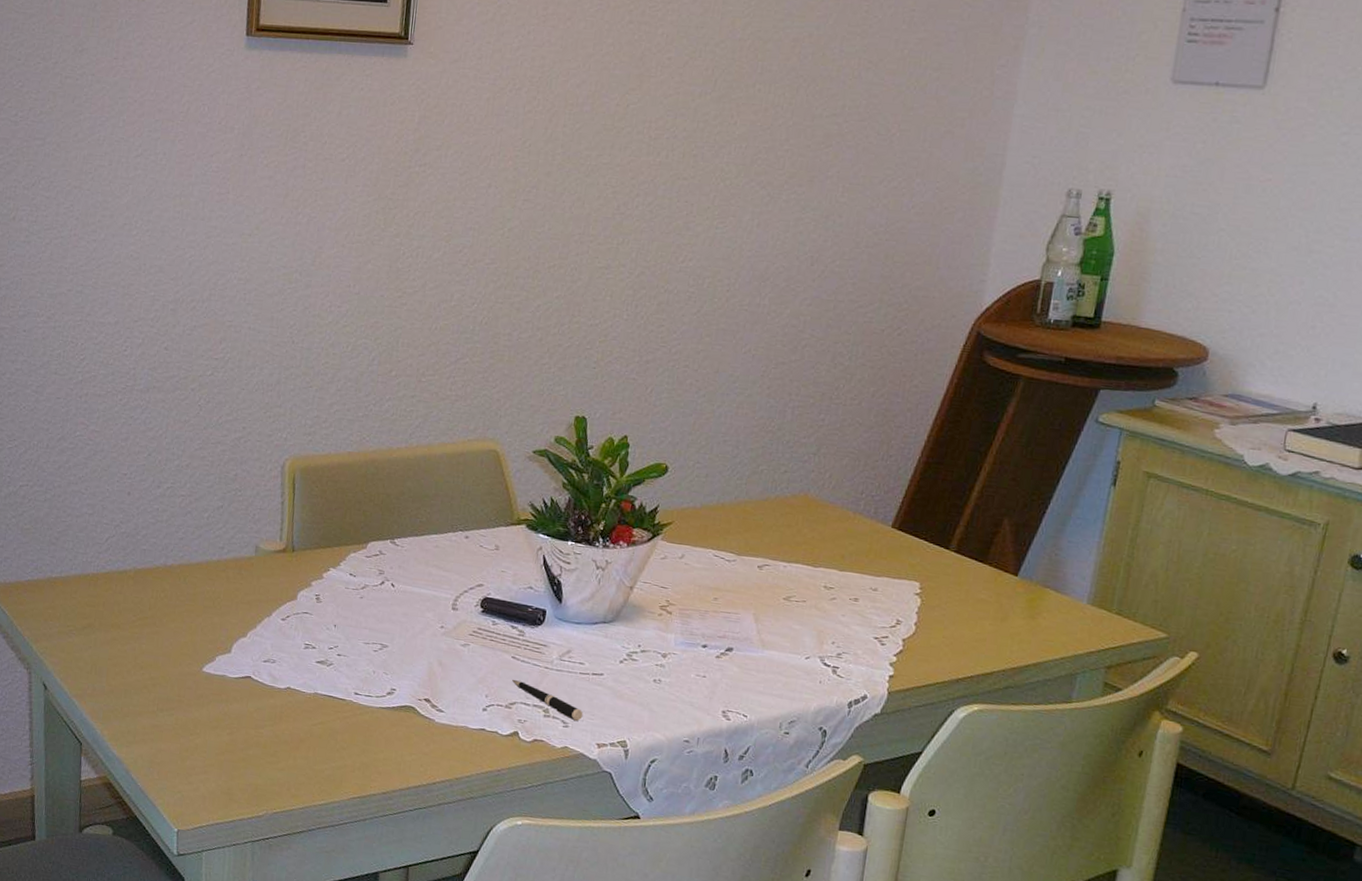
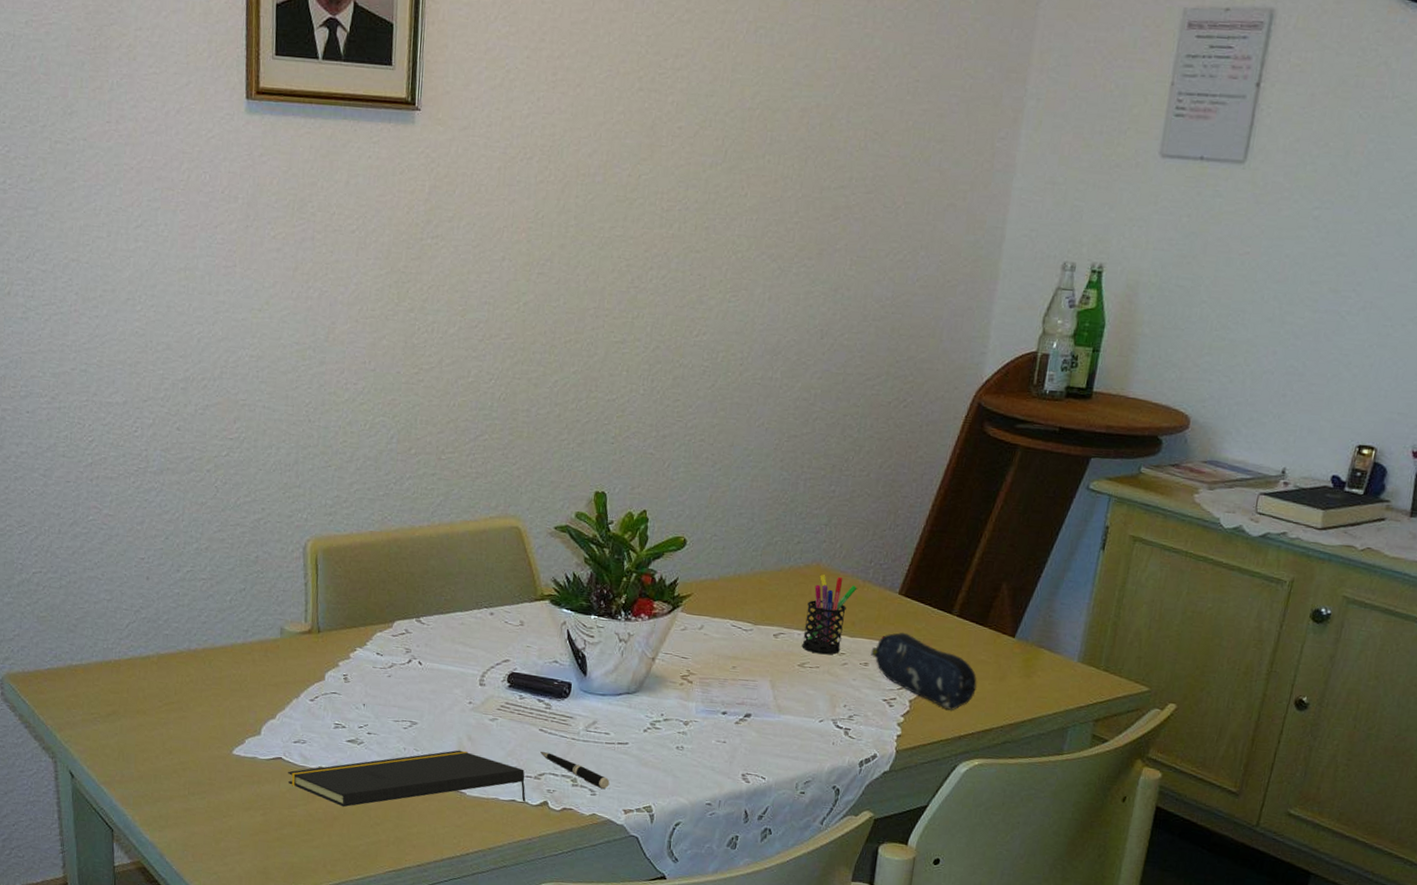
notepad: none [256,675,496,732] -> present [288,750,526,807]
pen holder: none [787,505,848,589] -> present [802,575,858,655]
pencil case: none [861,567,977,651] -> present [871,632,977,710]

